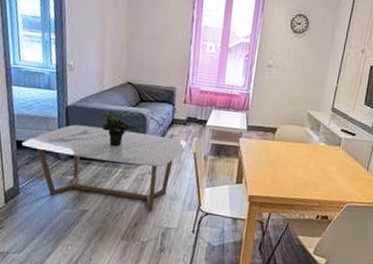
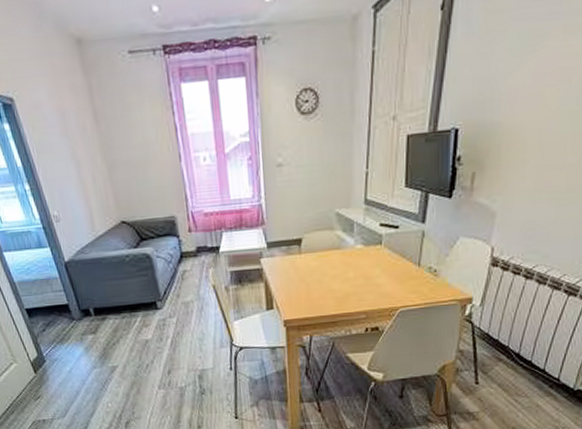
coffee table: present [21,124,187,211] -> none [31,273,203,358]
potted plant: present [101,111,139,147] -> none [103,258,148,296]

